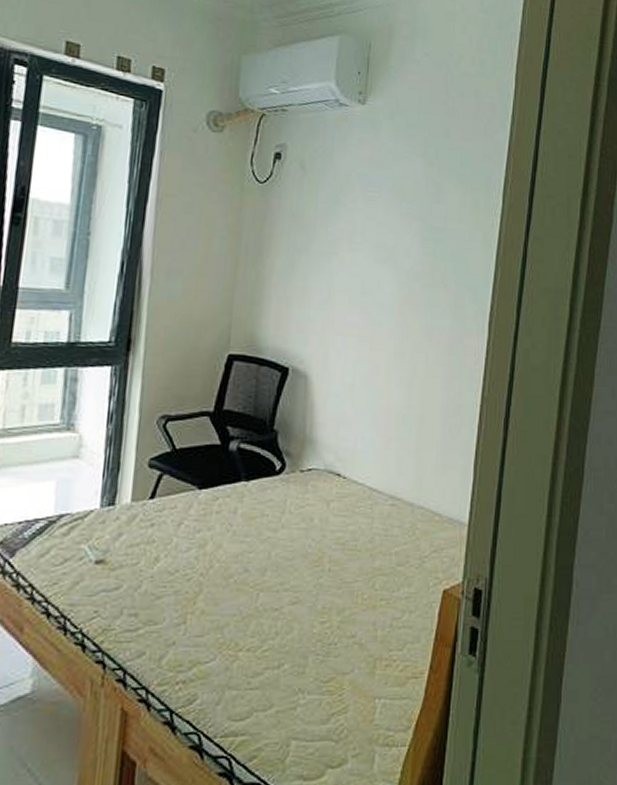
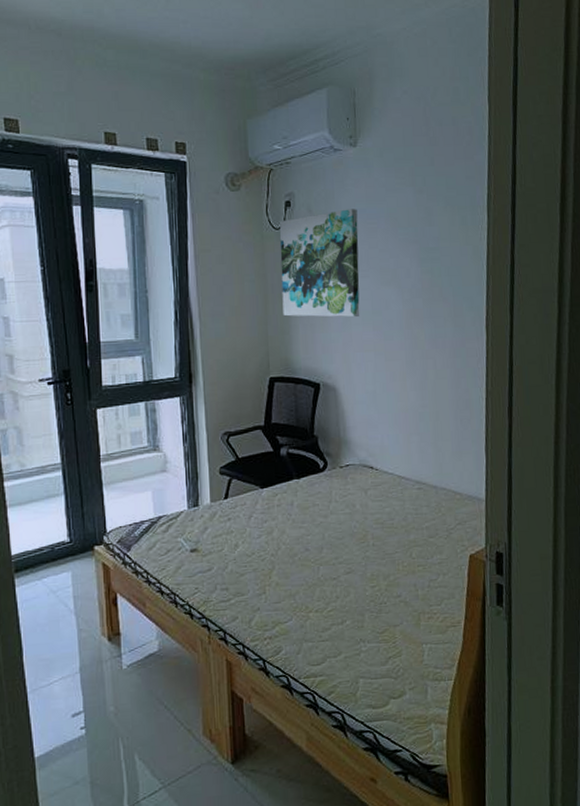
wall art: none [255,171,358,294] -> present [280,209,360,317]

